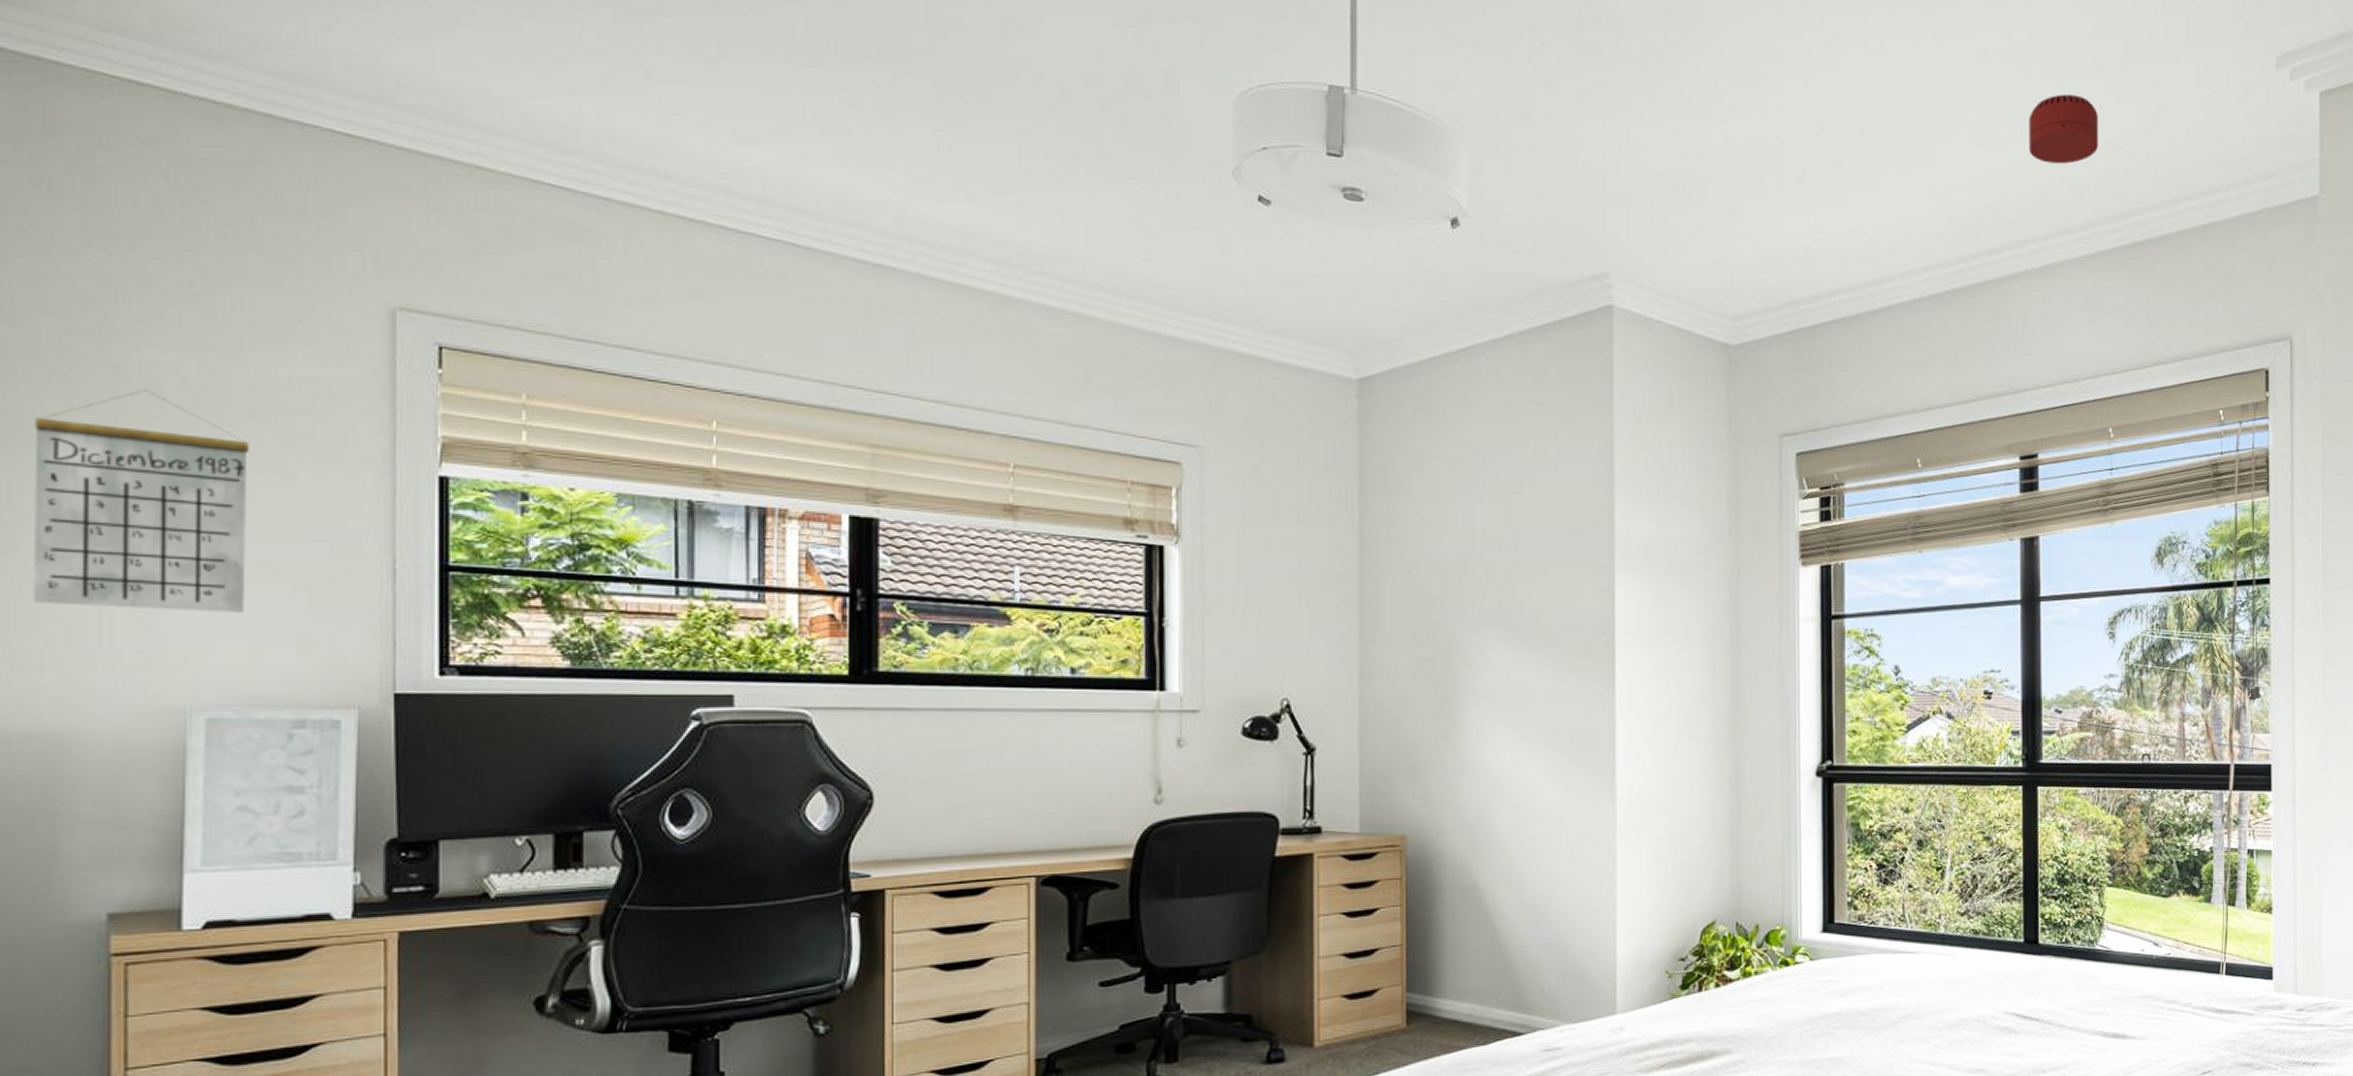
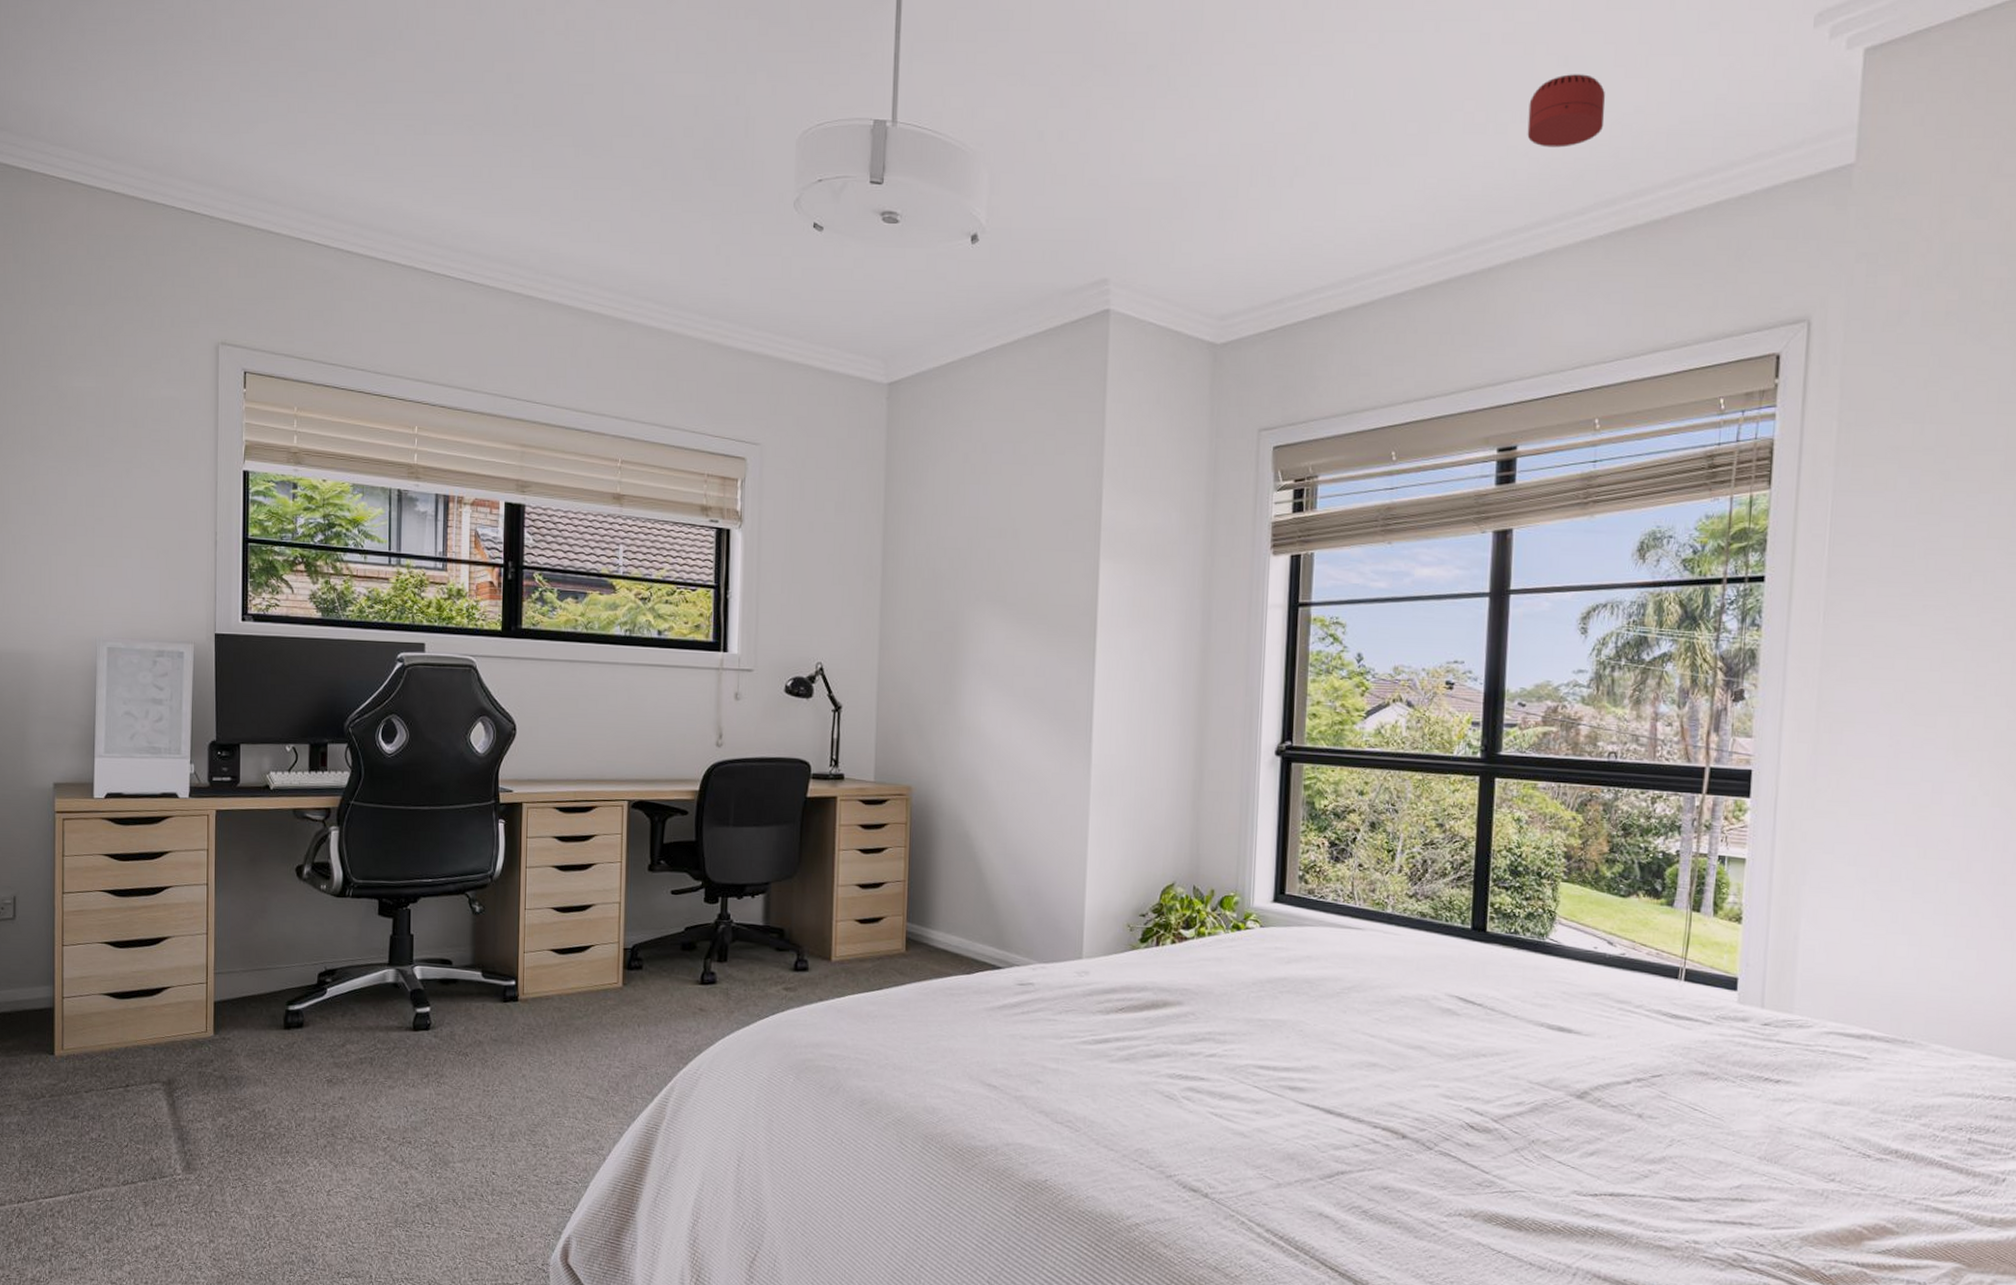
calendar: present [32,389,250,613] -> none [14,408,133,571]

